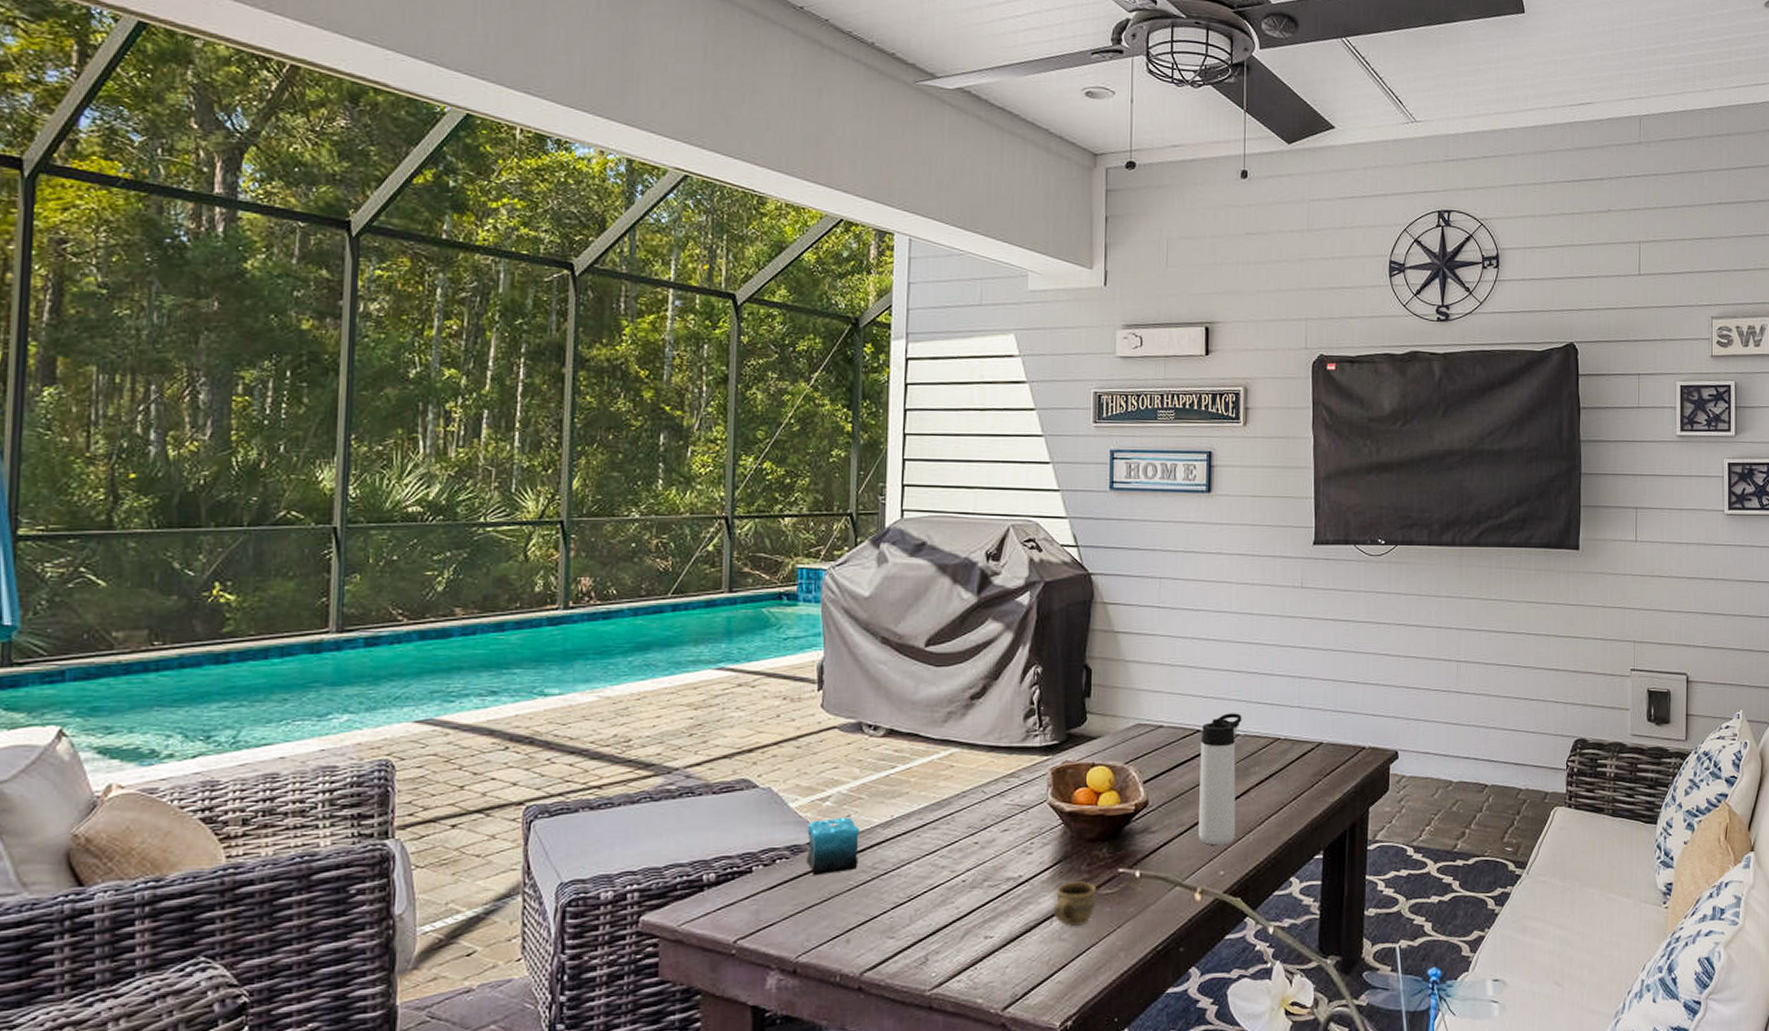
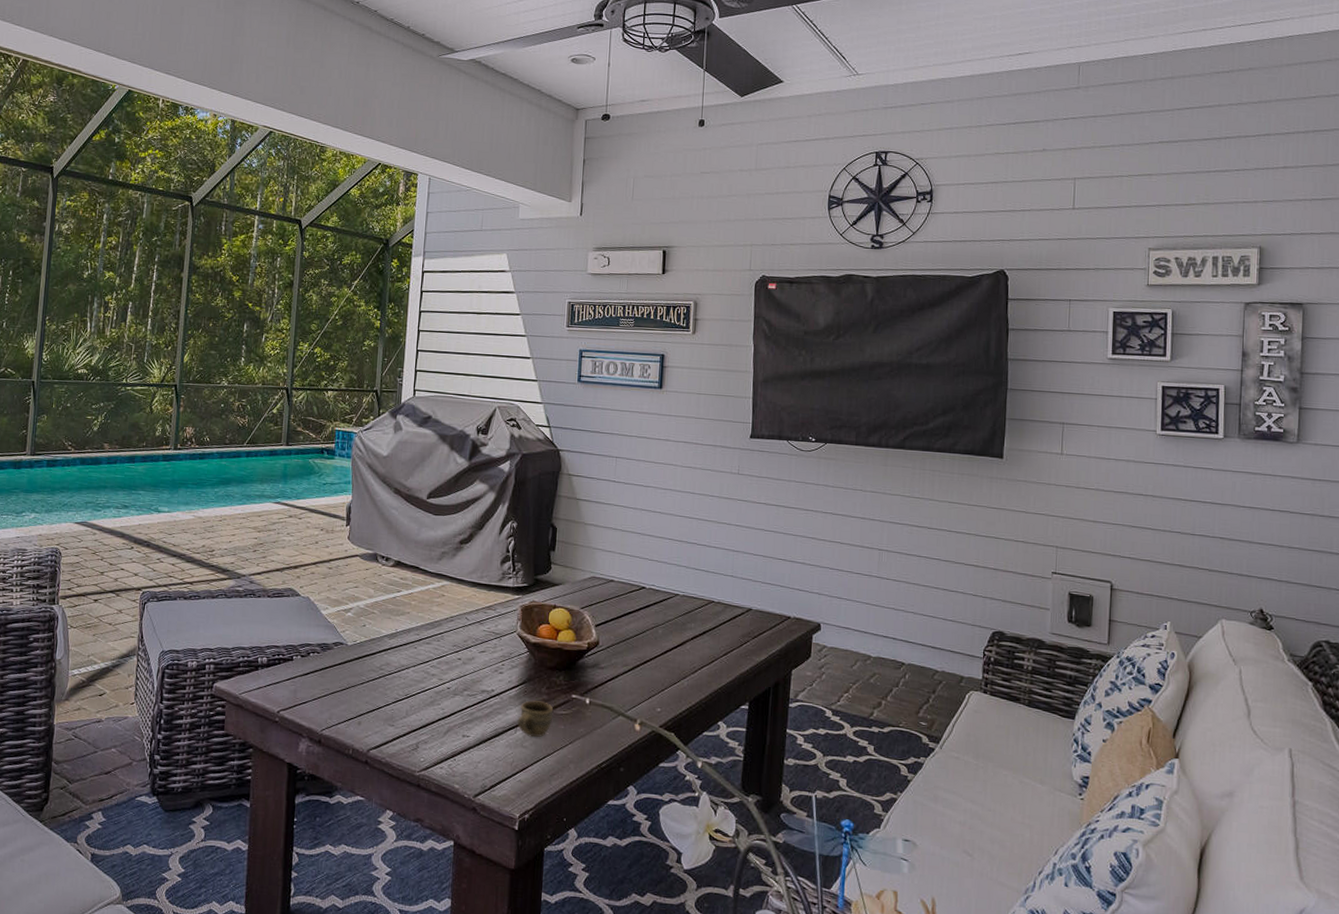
candle: present [806,817,859,875] -> none [332,626,372,669]
thermos bottle: present [1199,713,1242,846] -> none [640,575,682,687]

